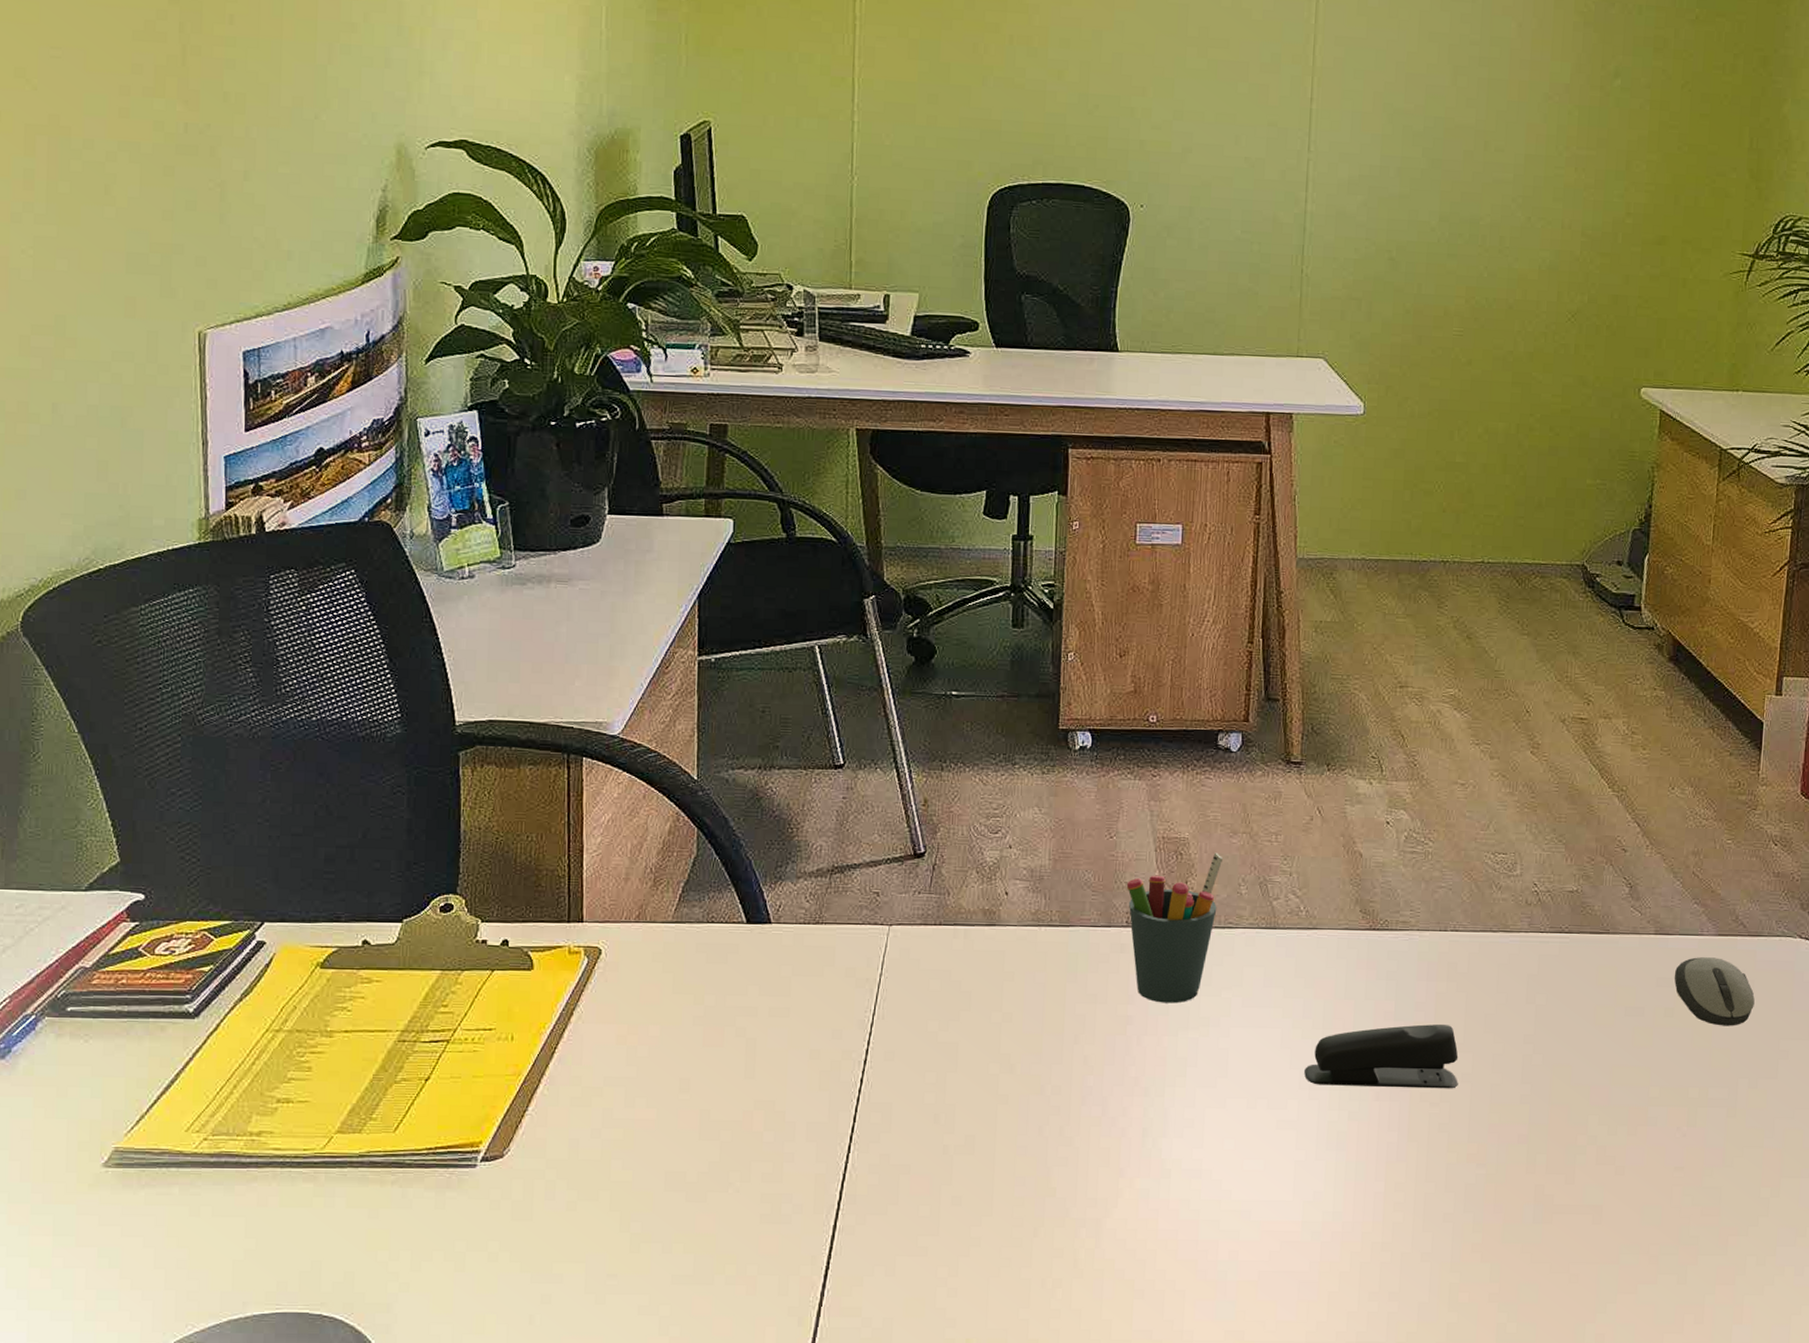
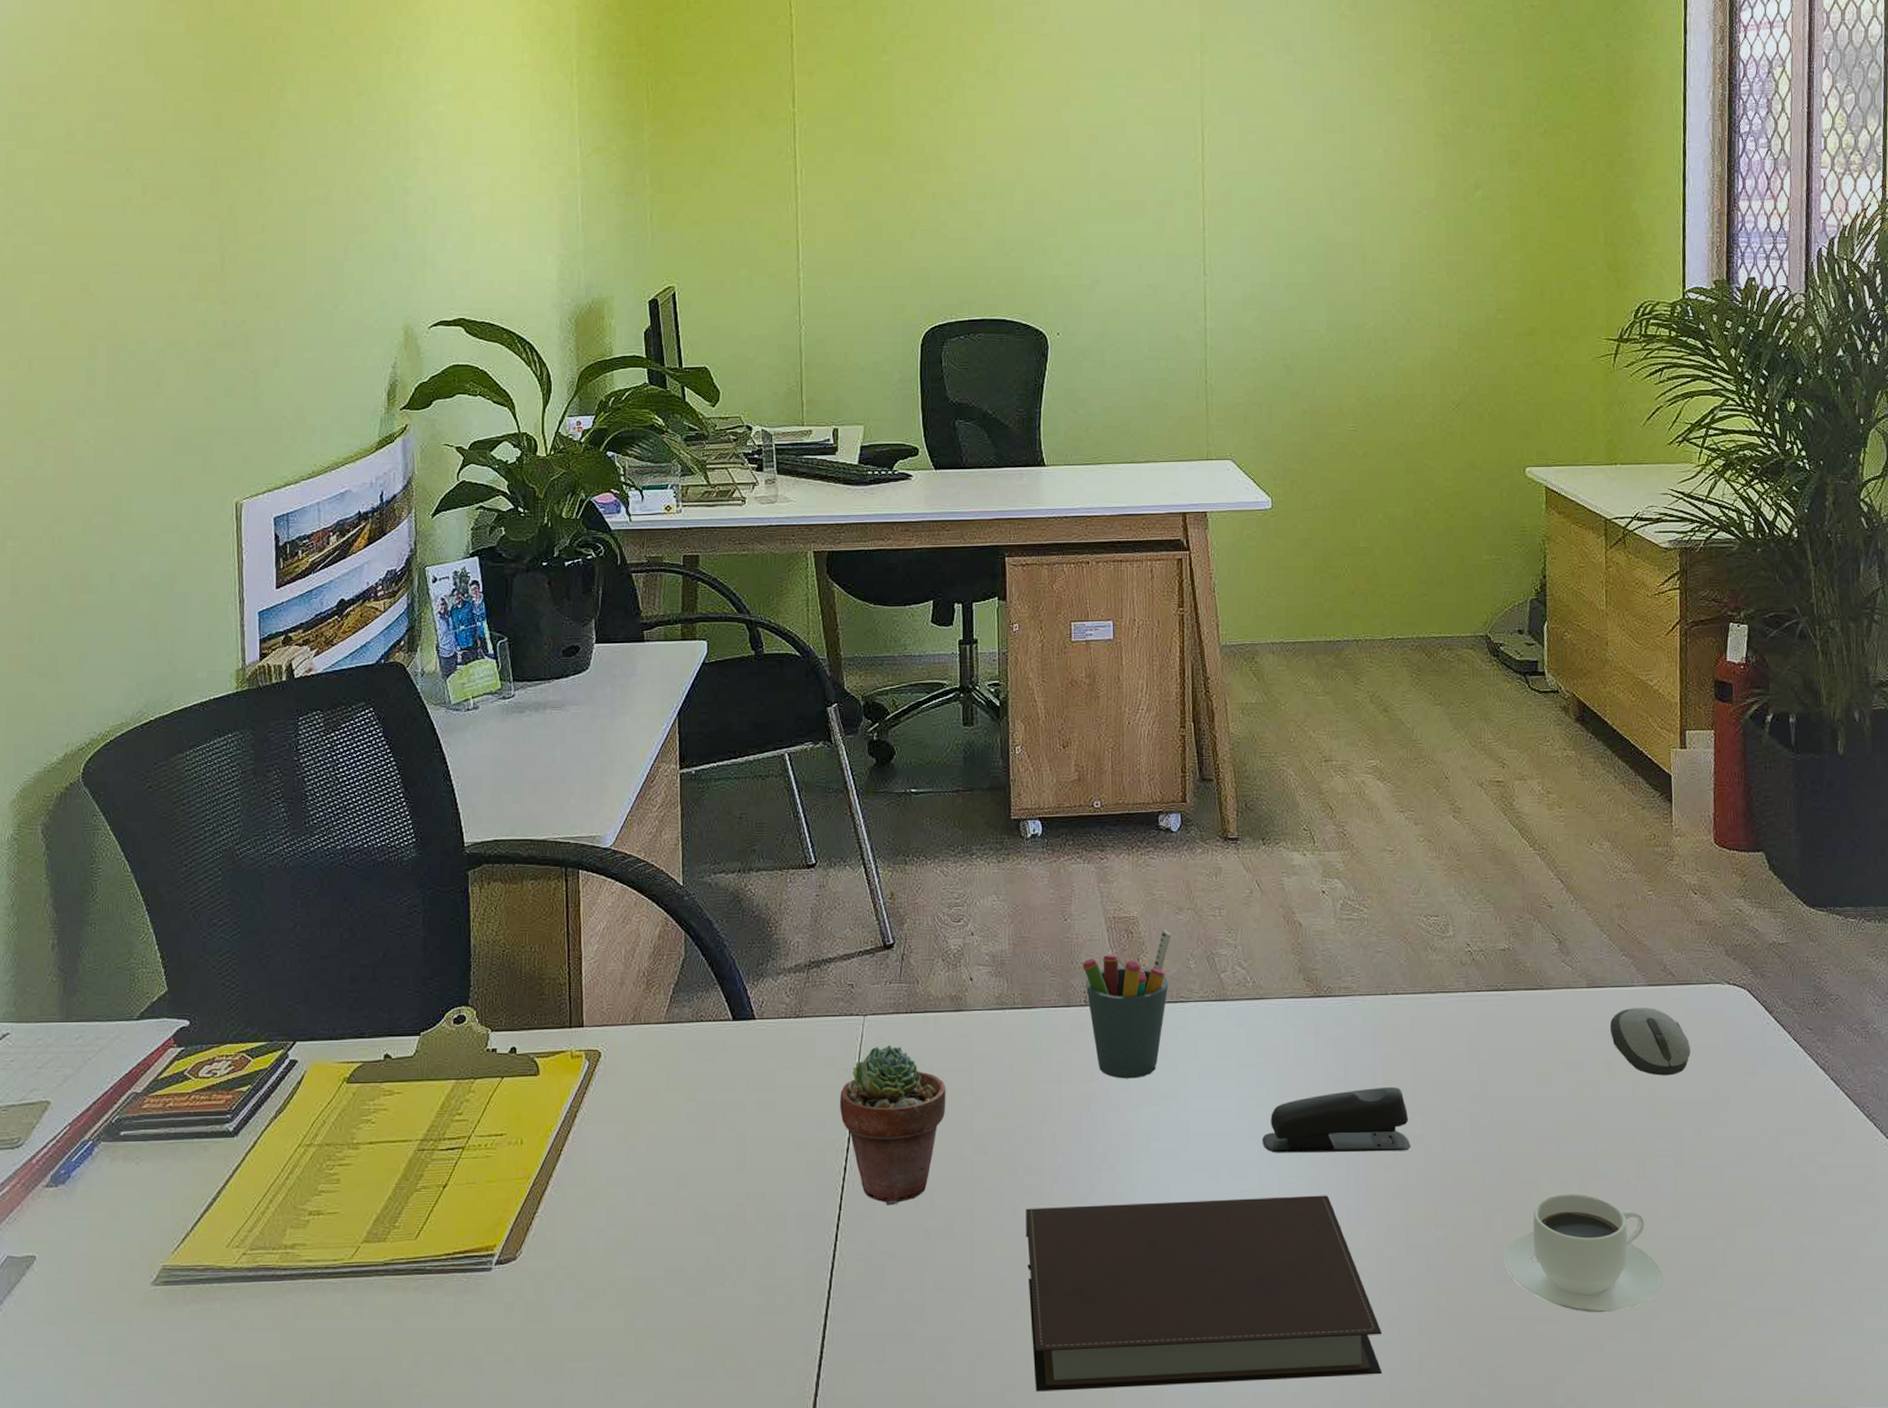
potted succulent: none [858,957,974,1120] -> present [839,1045,946,1205]
notebook: none [1050,1128,1414,1310] -> present [1026,1195,1383,1392]
coffee cup: none [1544,1138,1704,1255] -> present [1504,1193,1663,1312]

